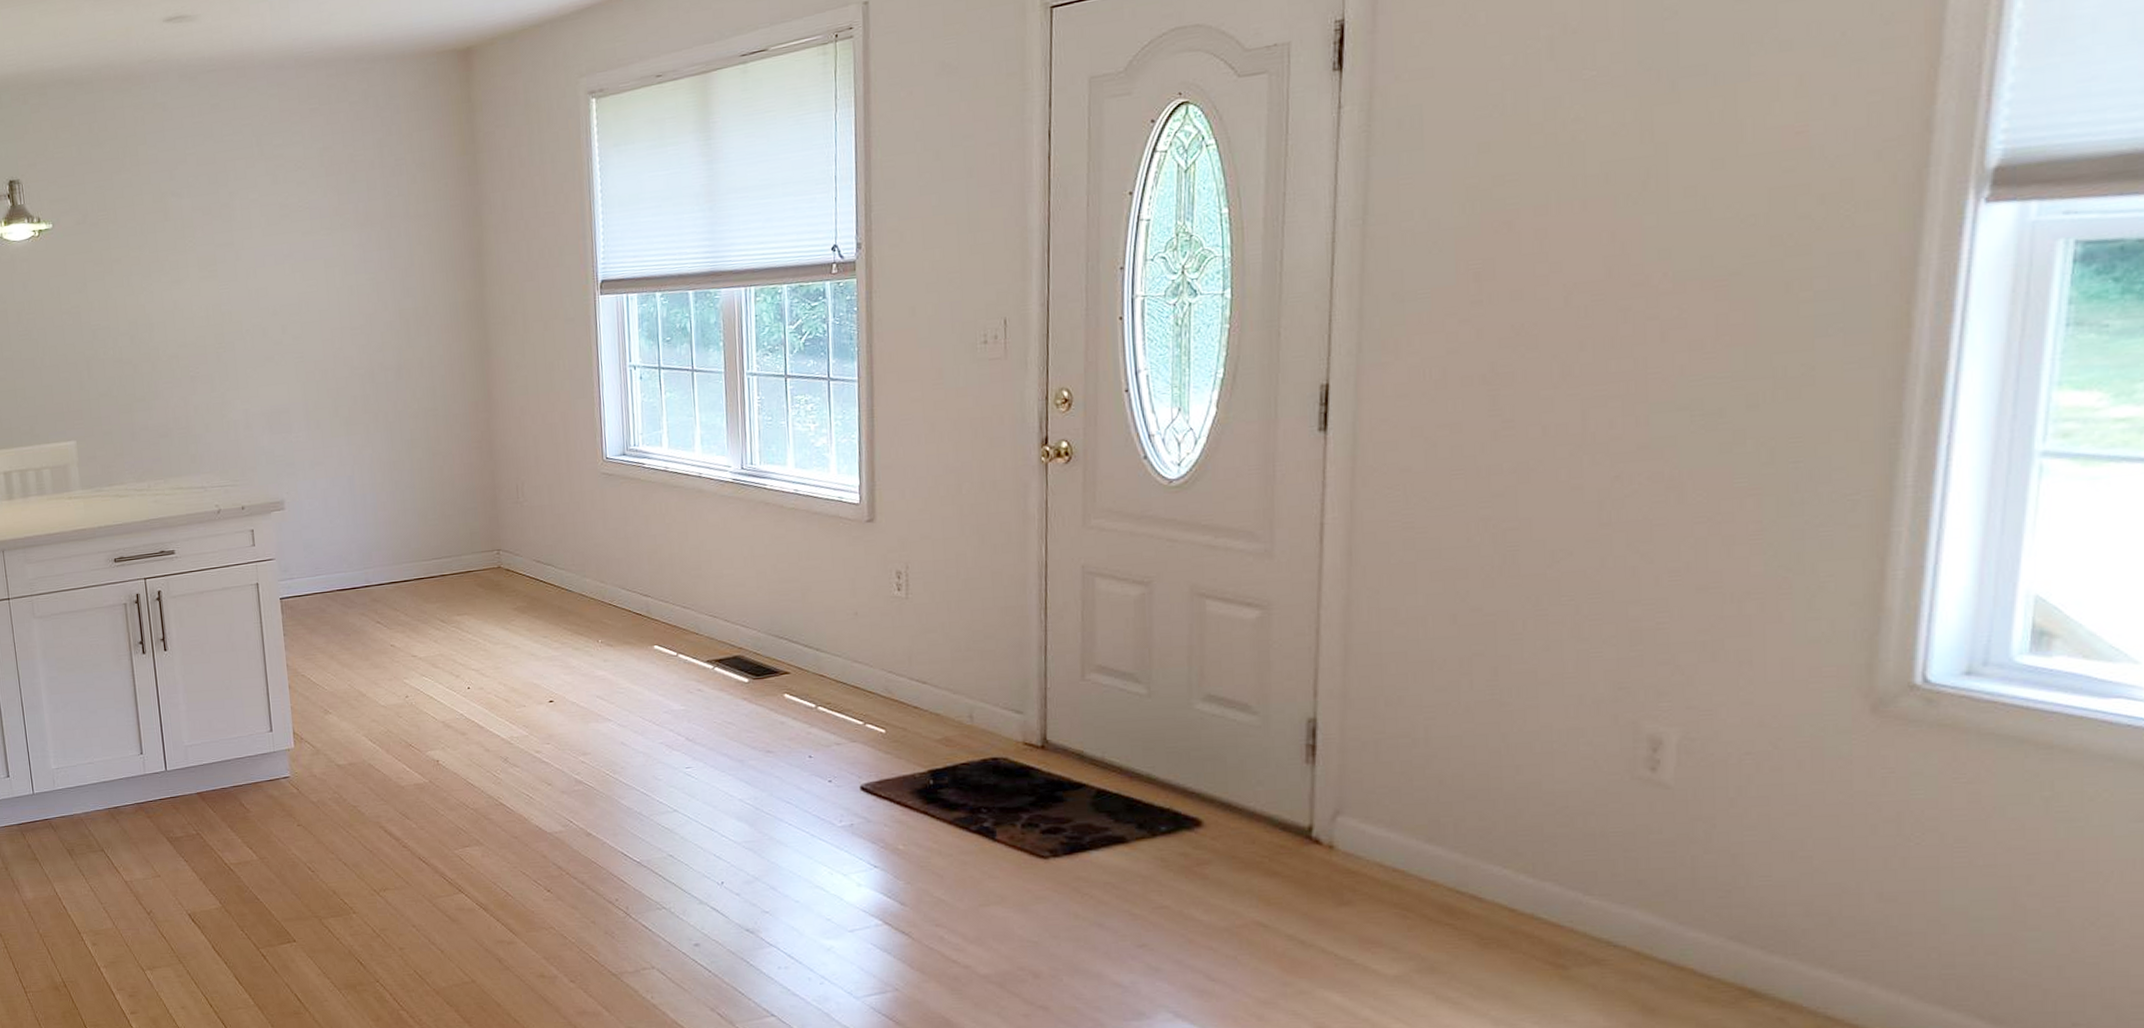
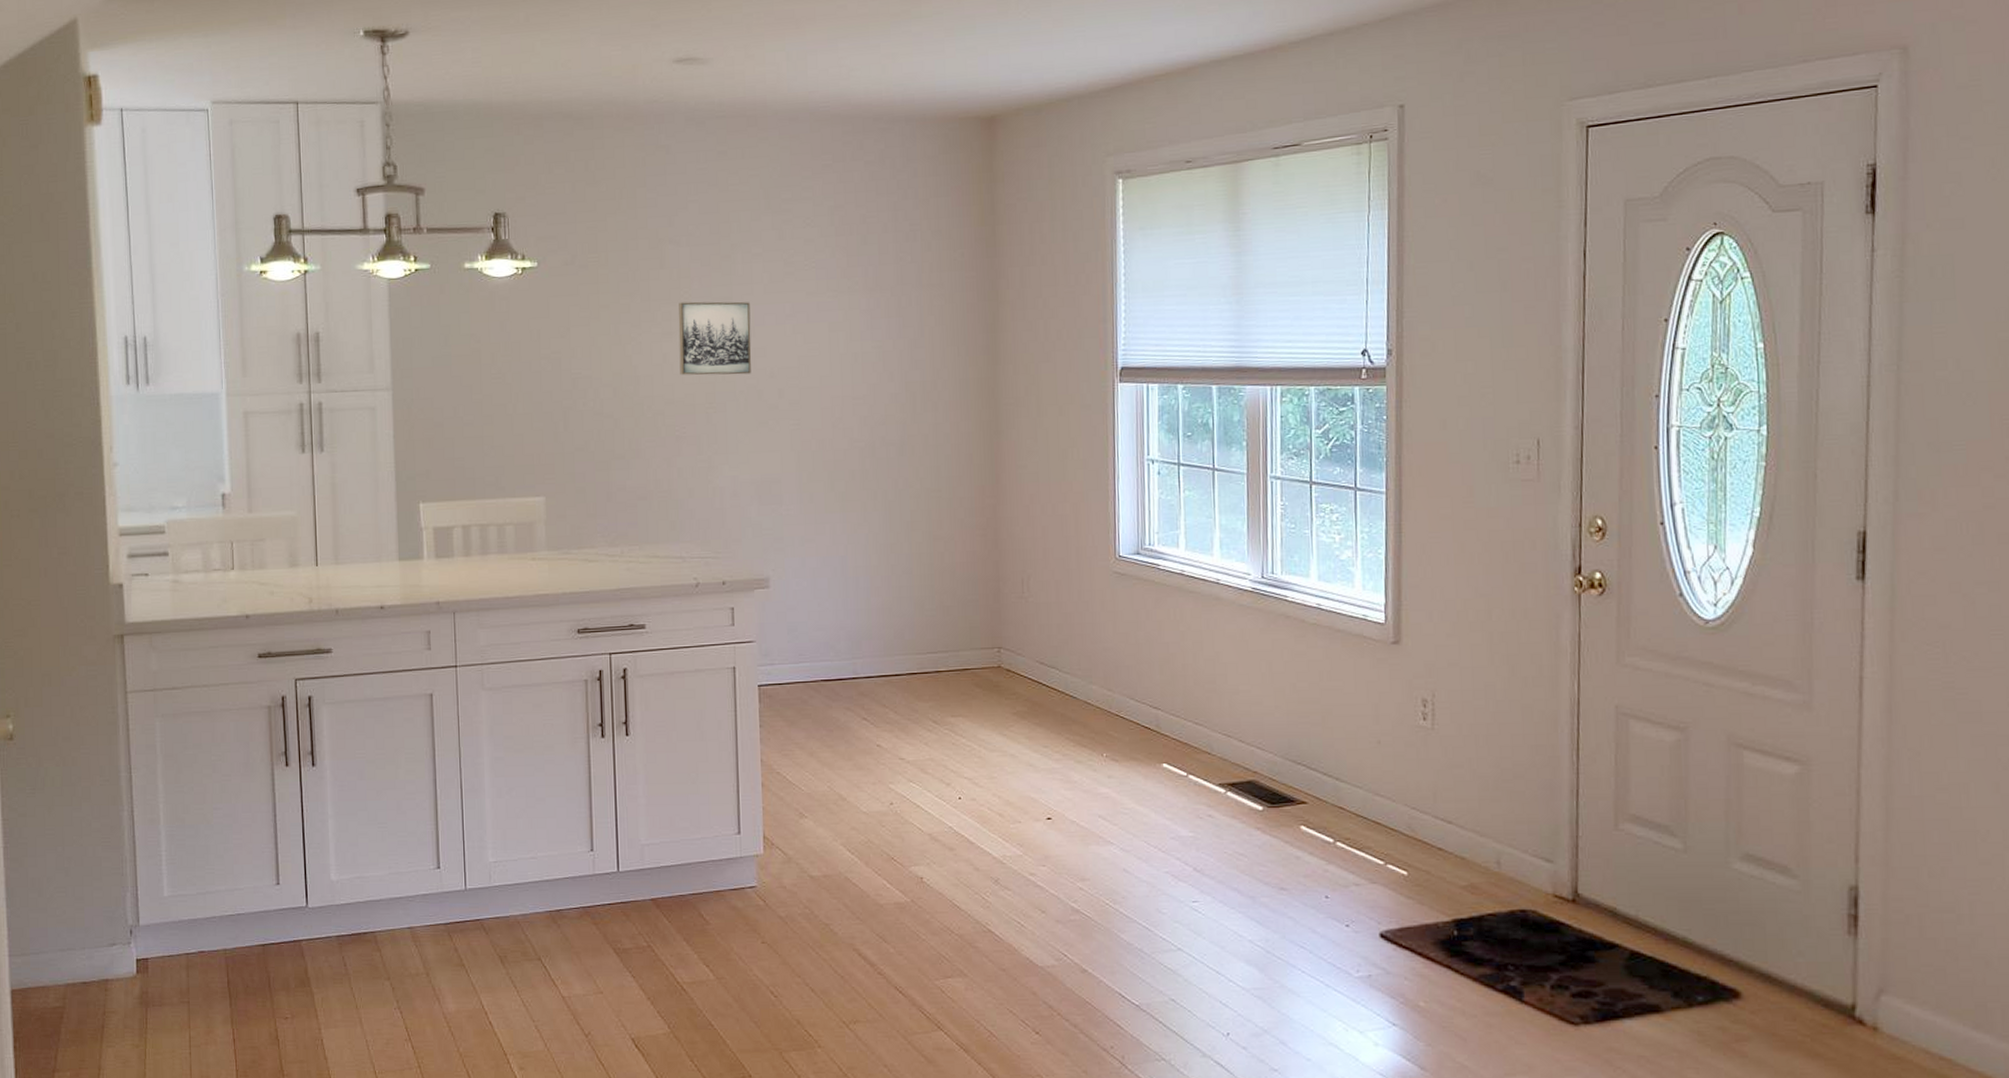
wall art: none [184,245,256,320] -> present [678,301,752,376]

